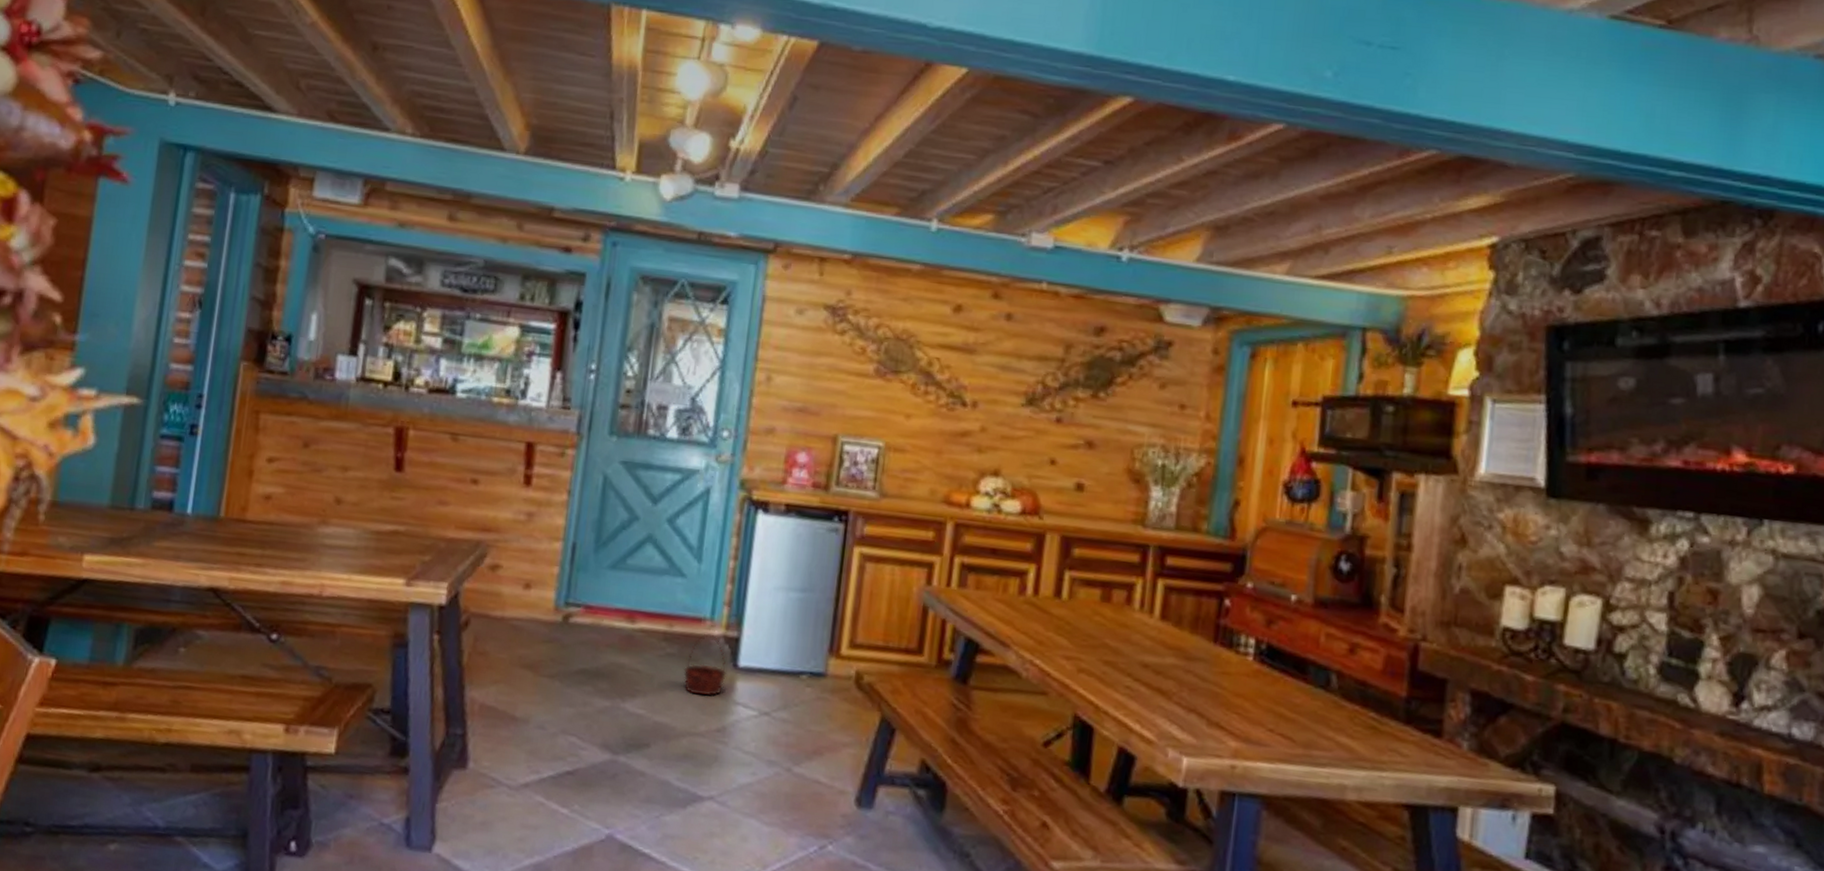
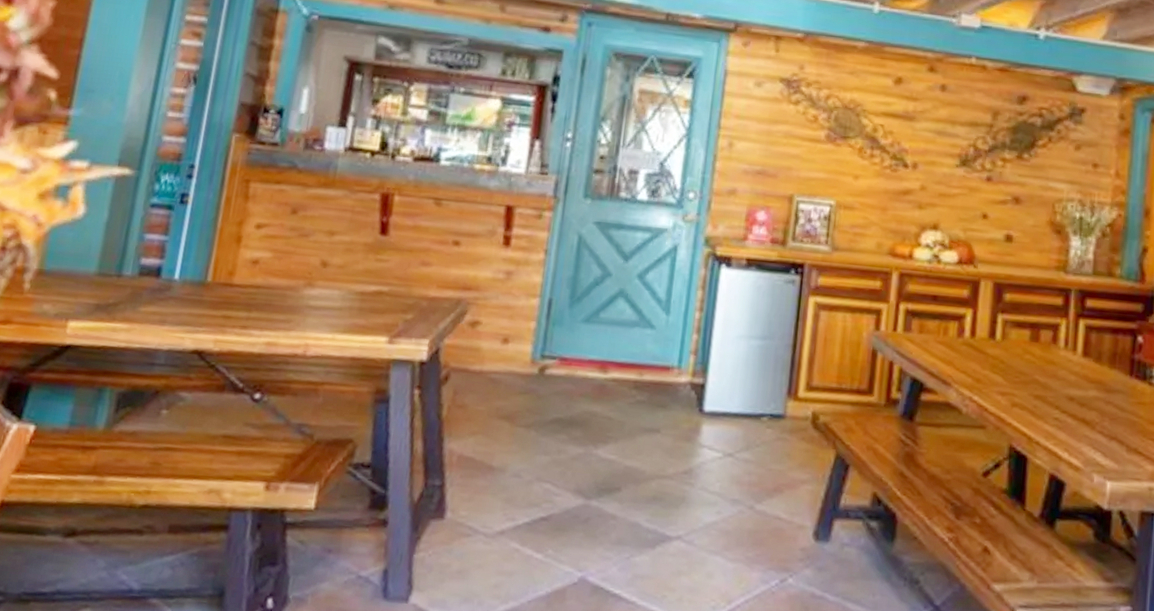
basket: present [683,633,727,696] -> none [652,381,693,440]

